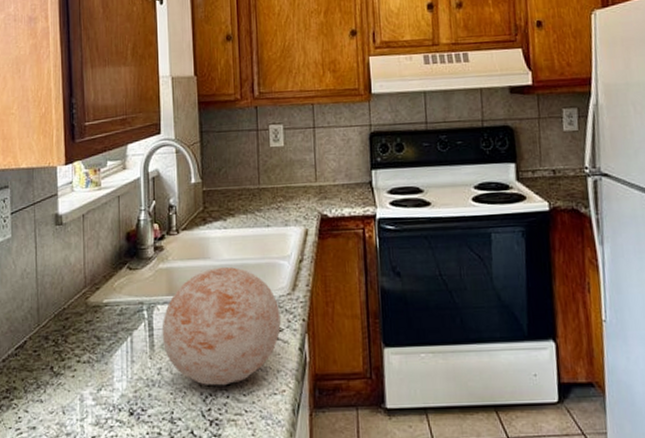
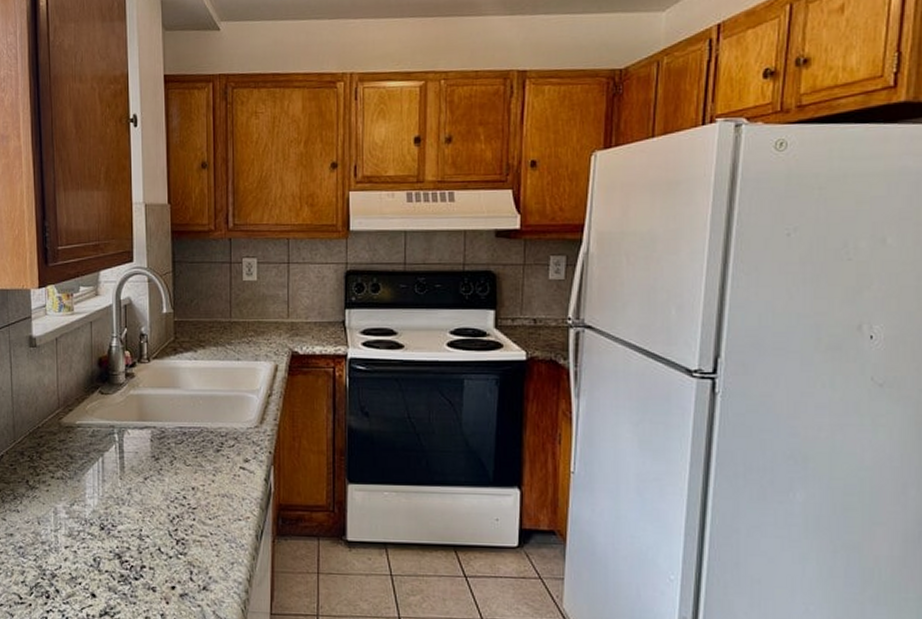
decorative ball: present [162,267,281,386] -> none [132,398,247,509]

